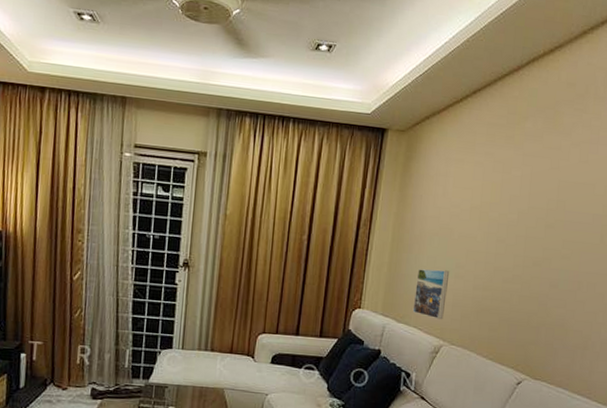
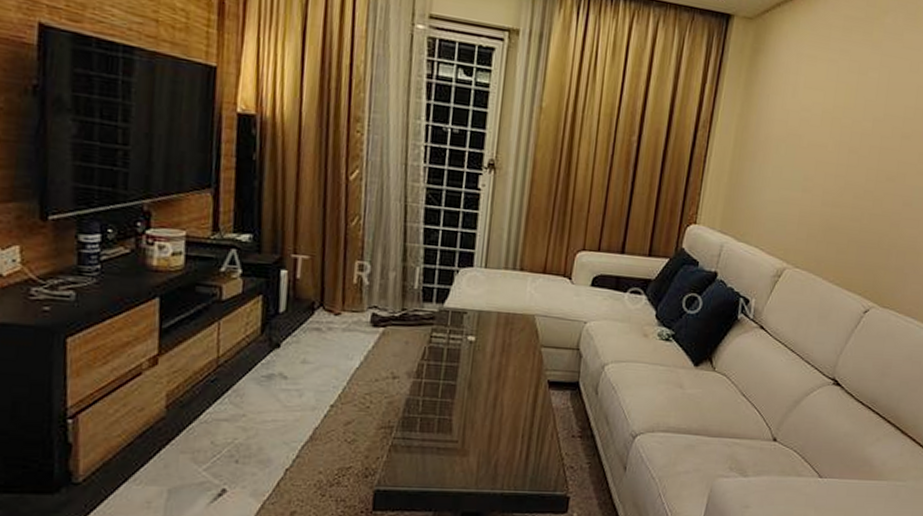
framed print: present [412,269,450,320] -> none [754,180,797,239]

